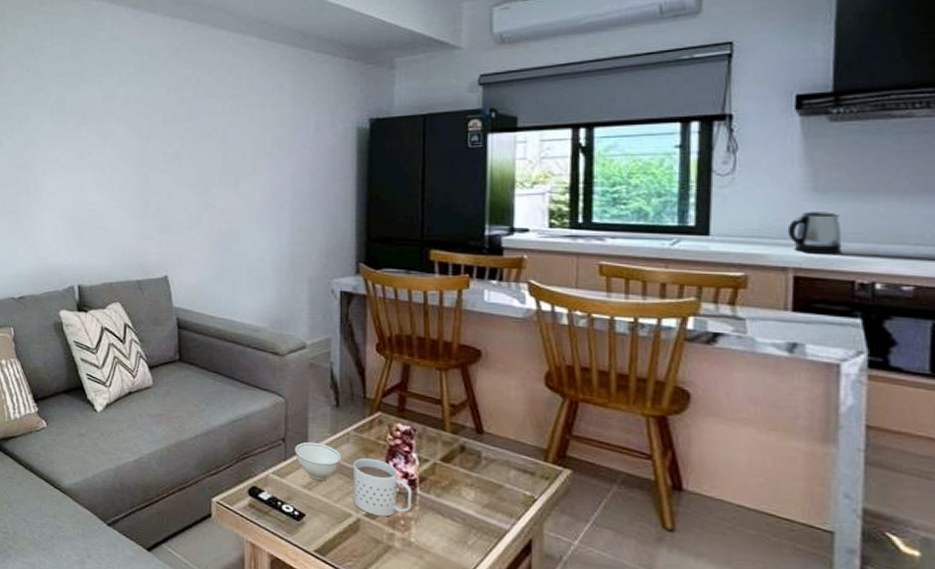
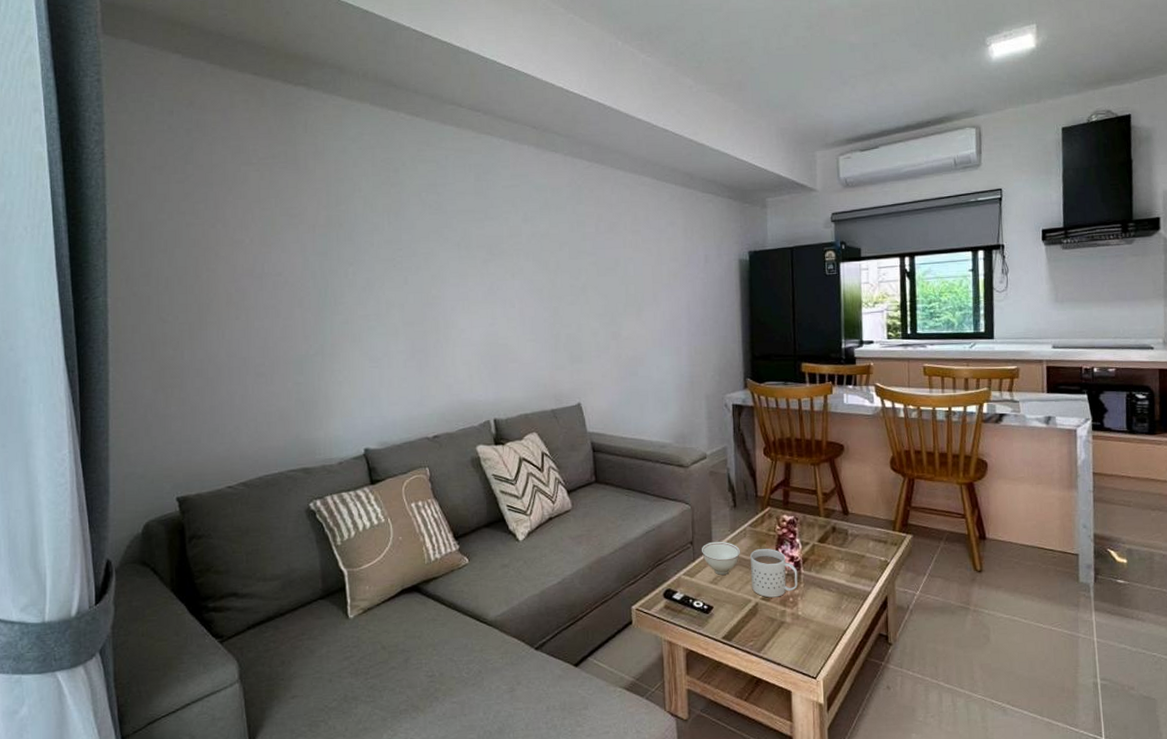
kettle: present [787,212,843,254] -> none [1041,317,1074,349]

